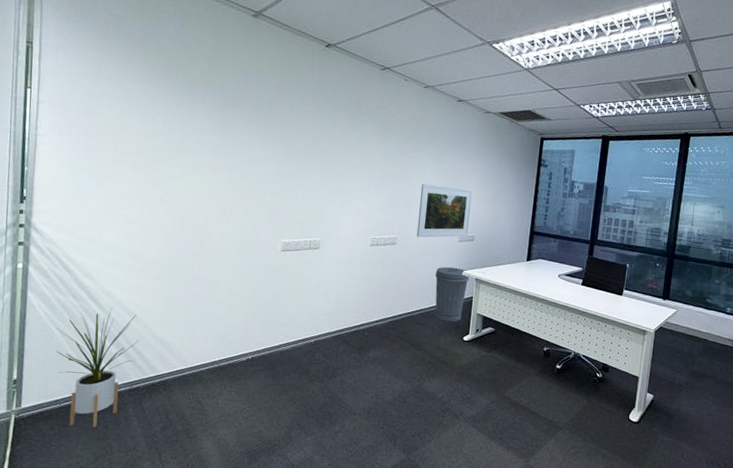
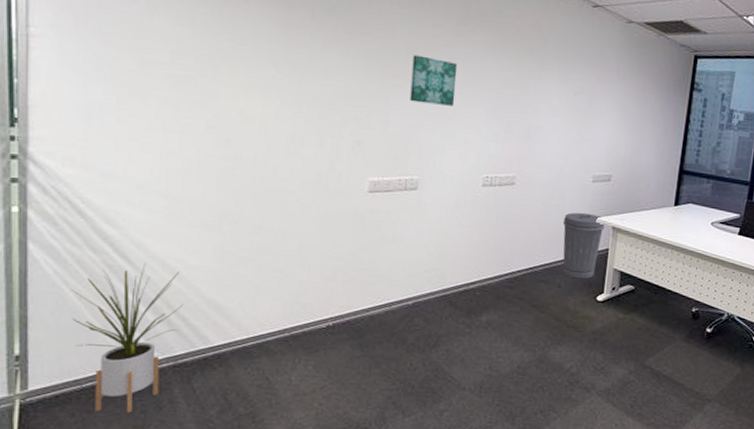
wall art: none [314,142,352,182] -> present [410,55,458,106]
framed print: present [416,184,473,238] -> none [540,110,611,177]

